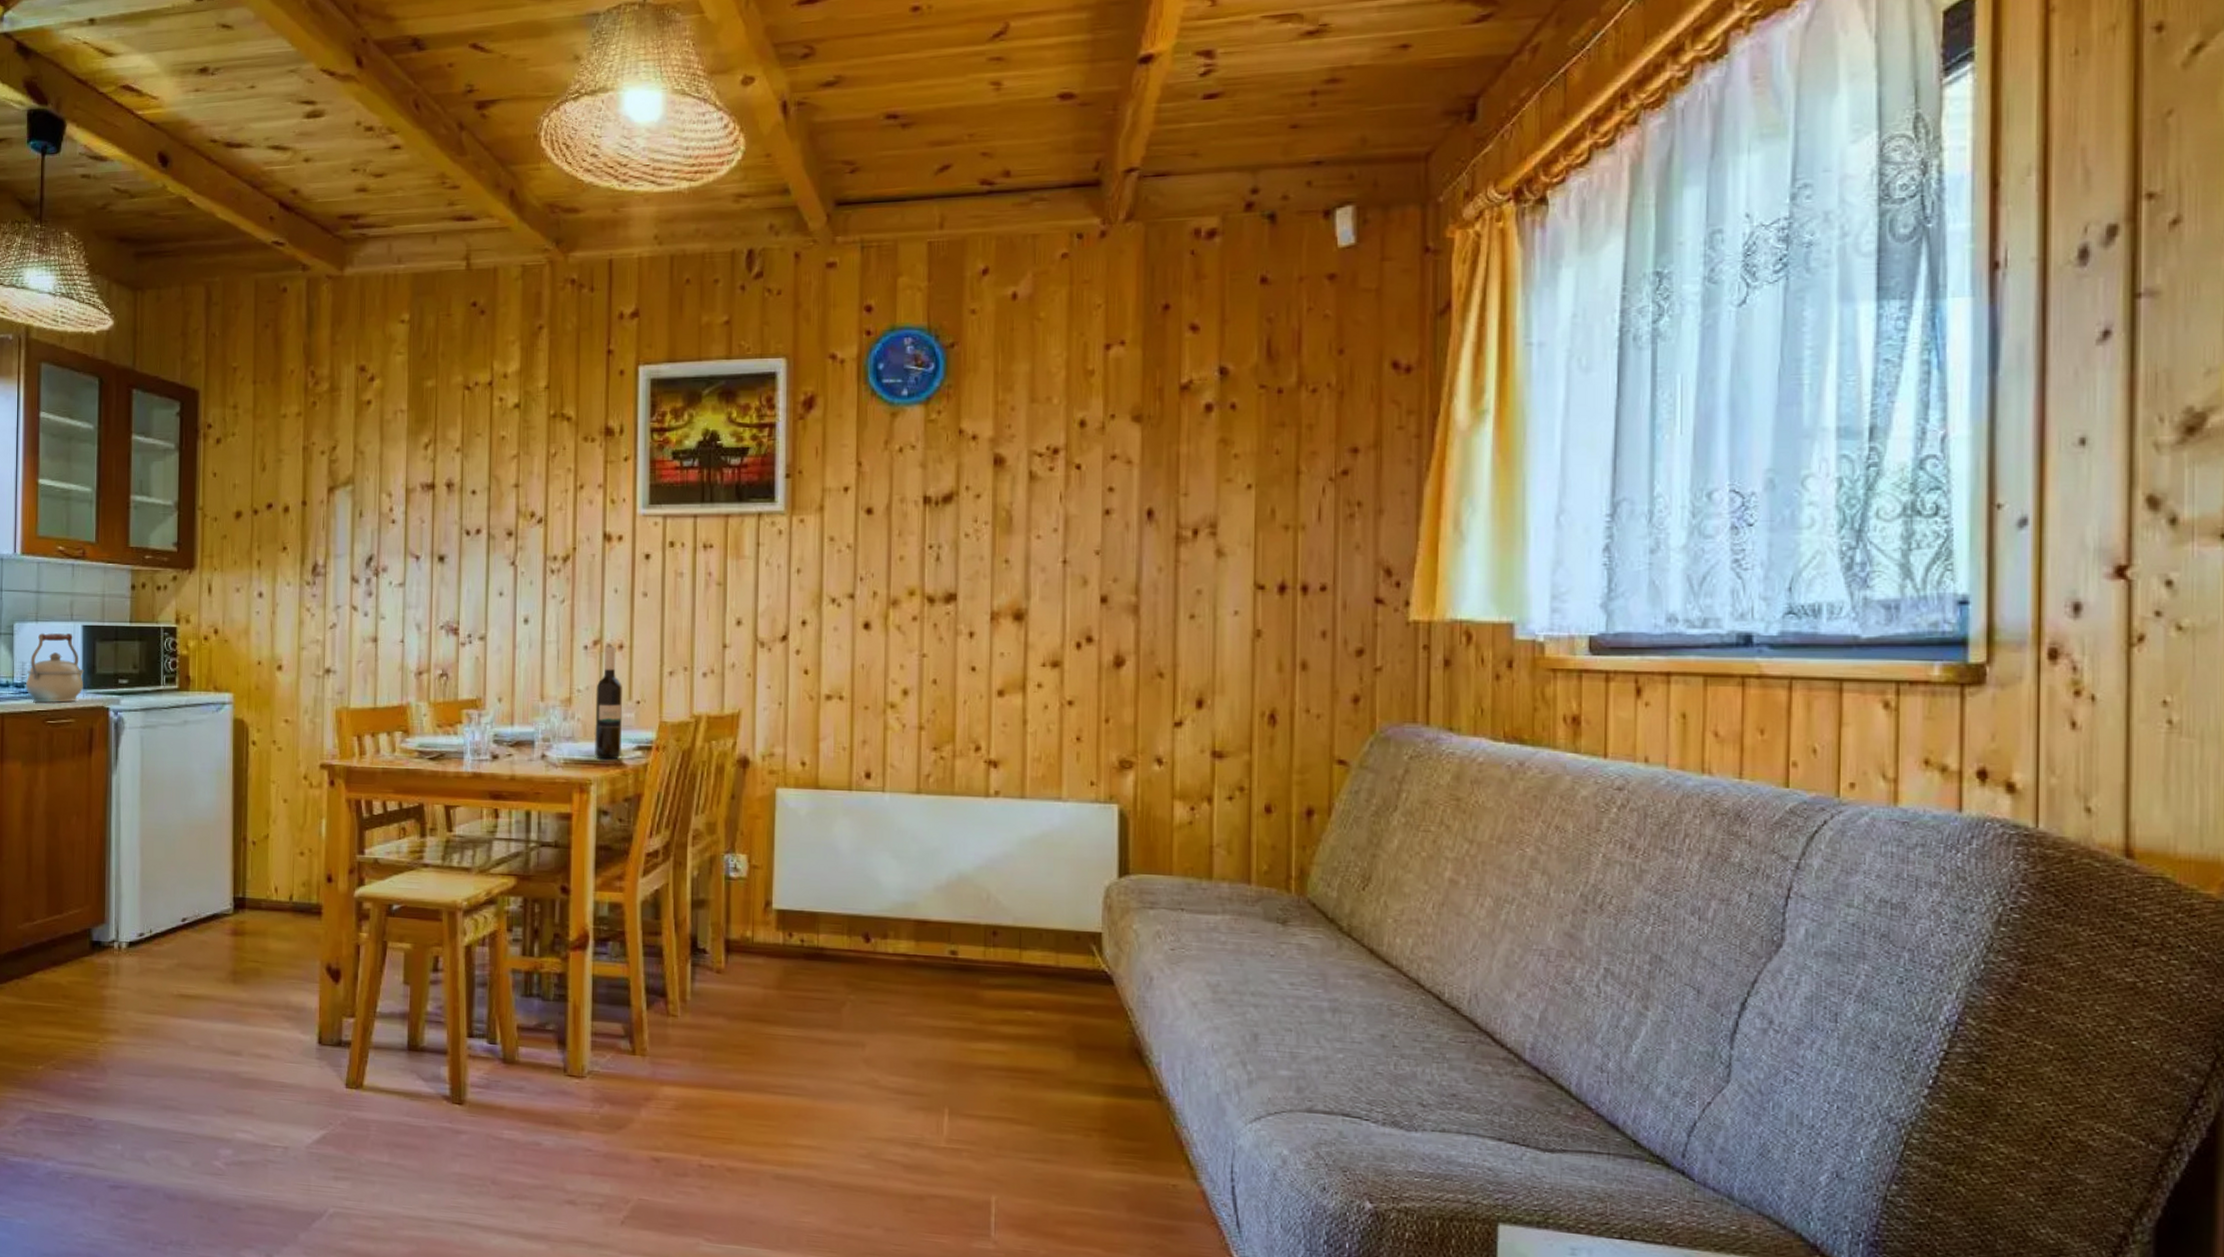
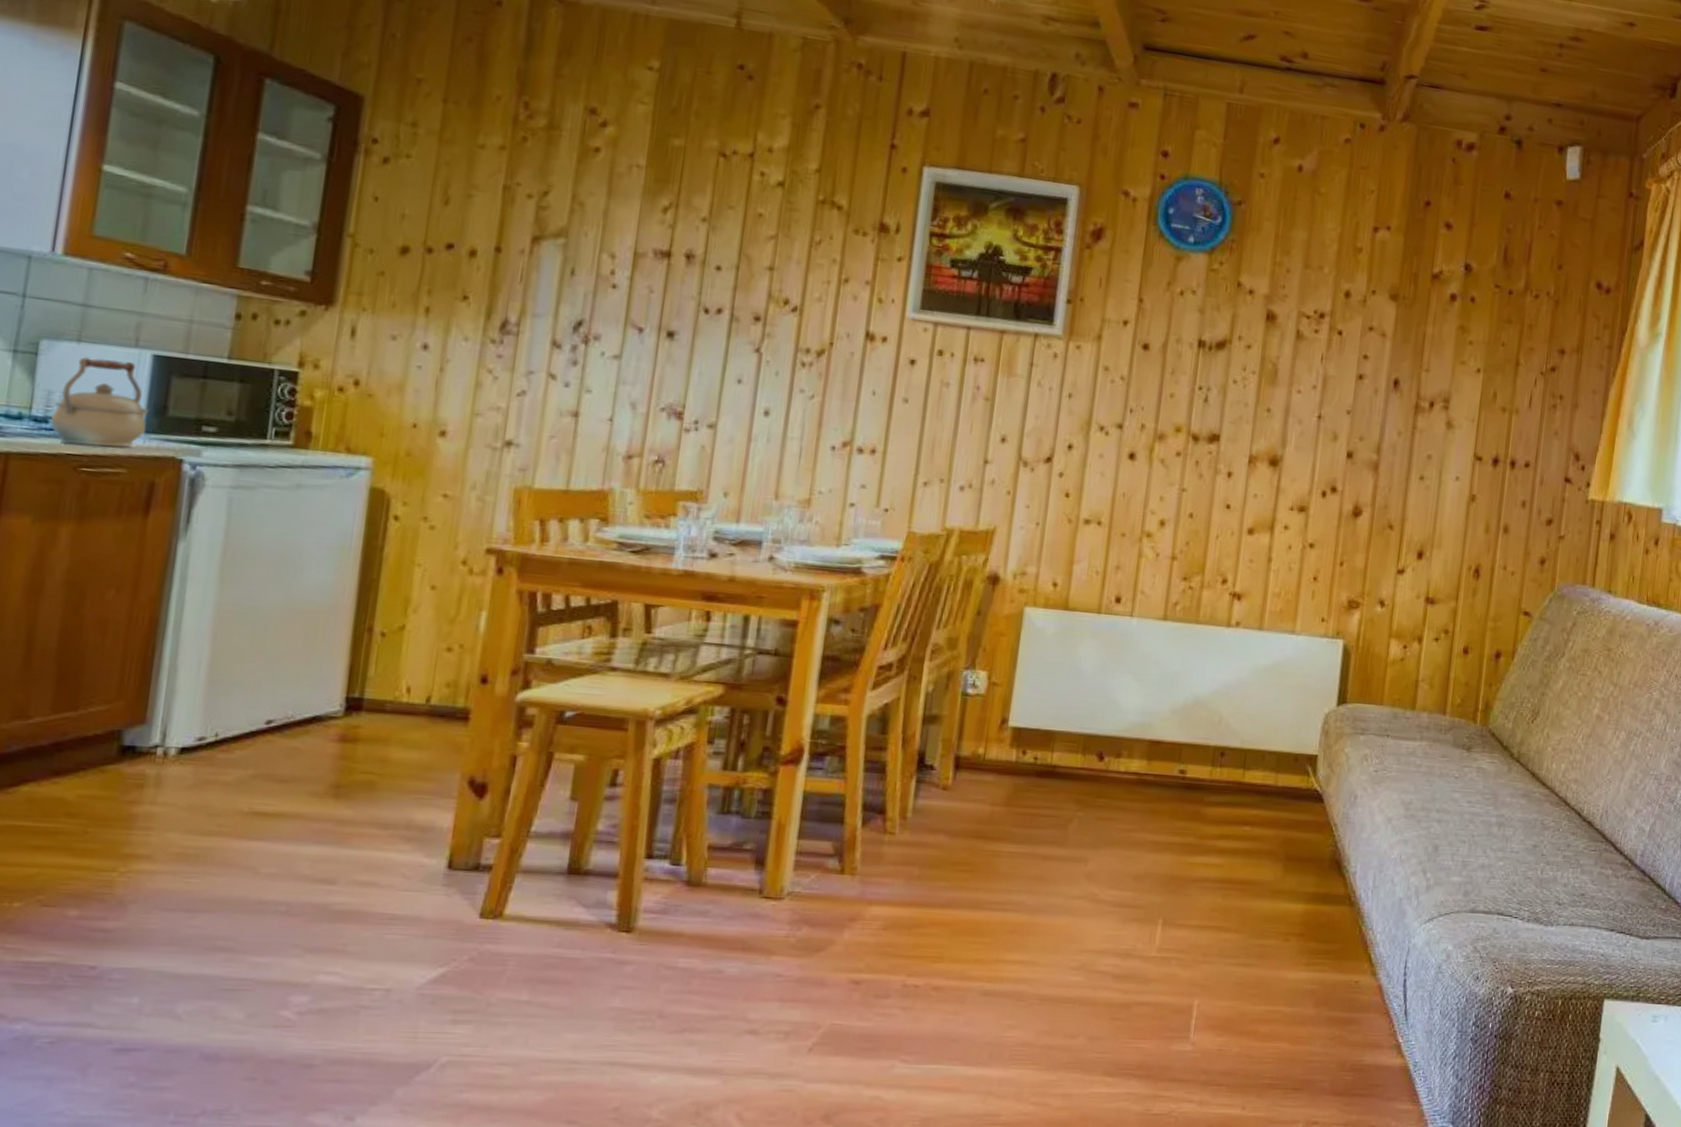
wine bottle: present [595,646,623,759] -> none [831,449,871,567]

